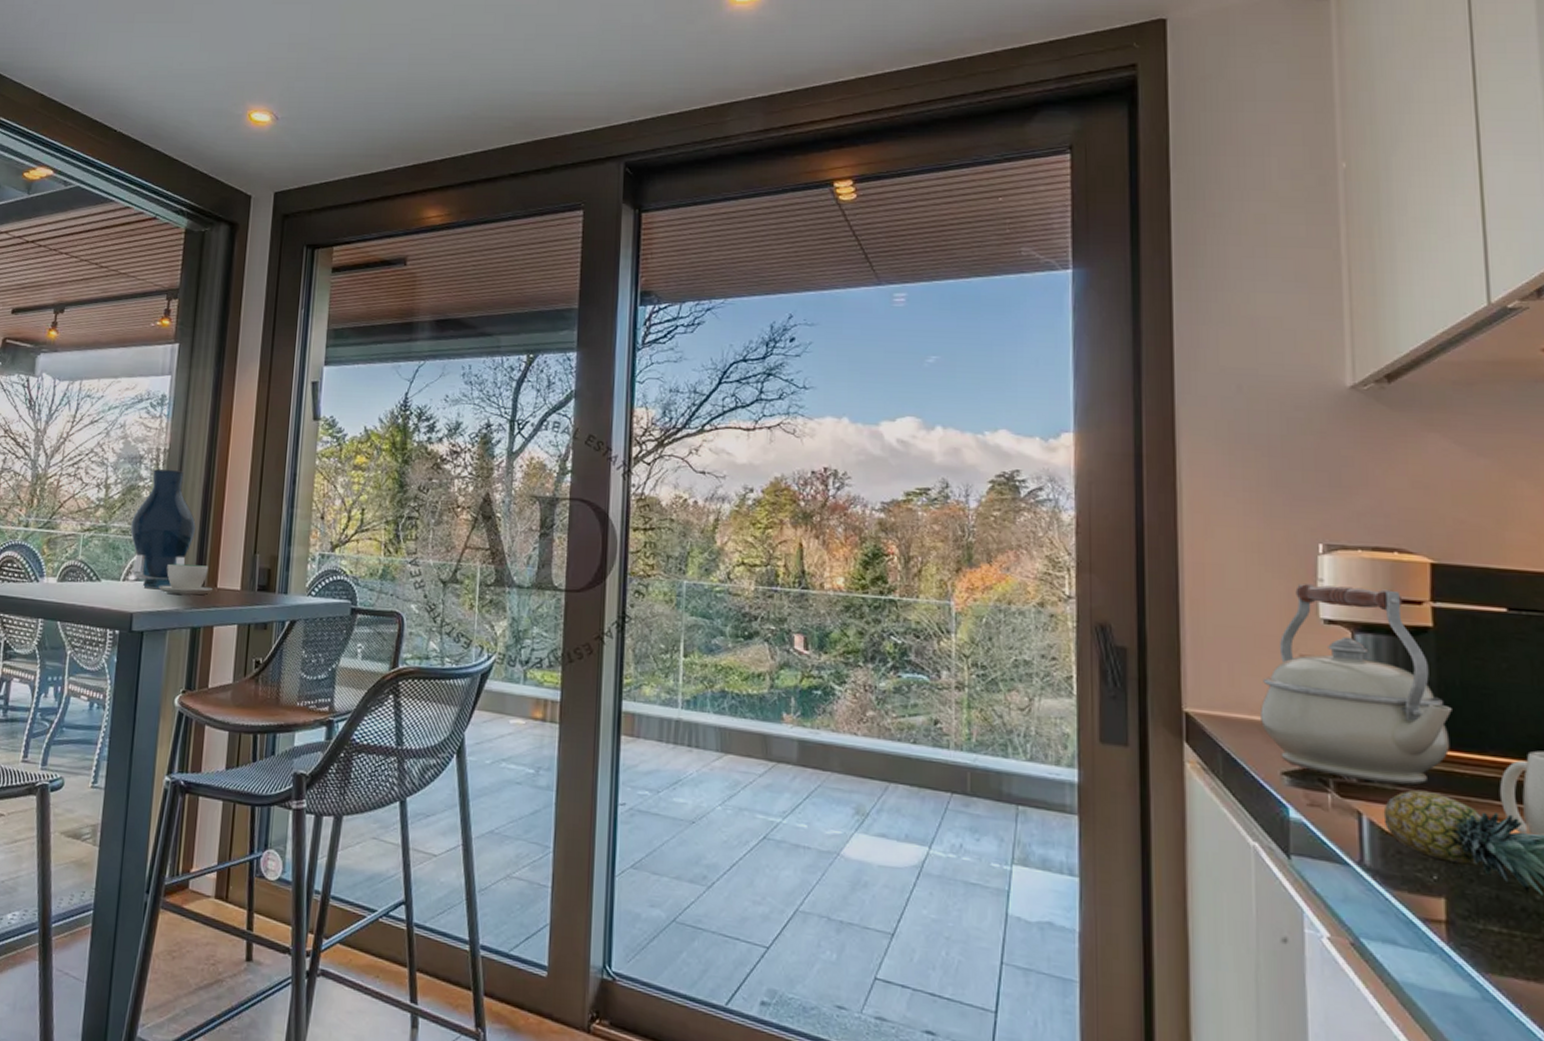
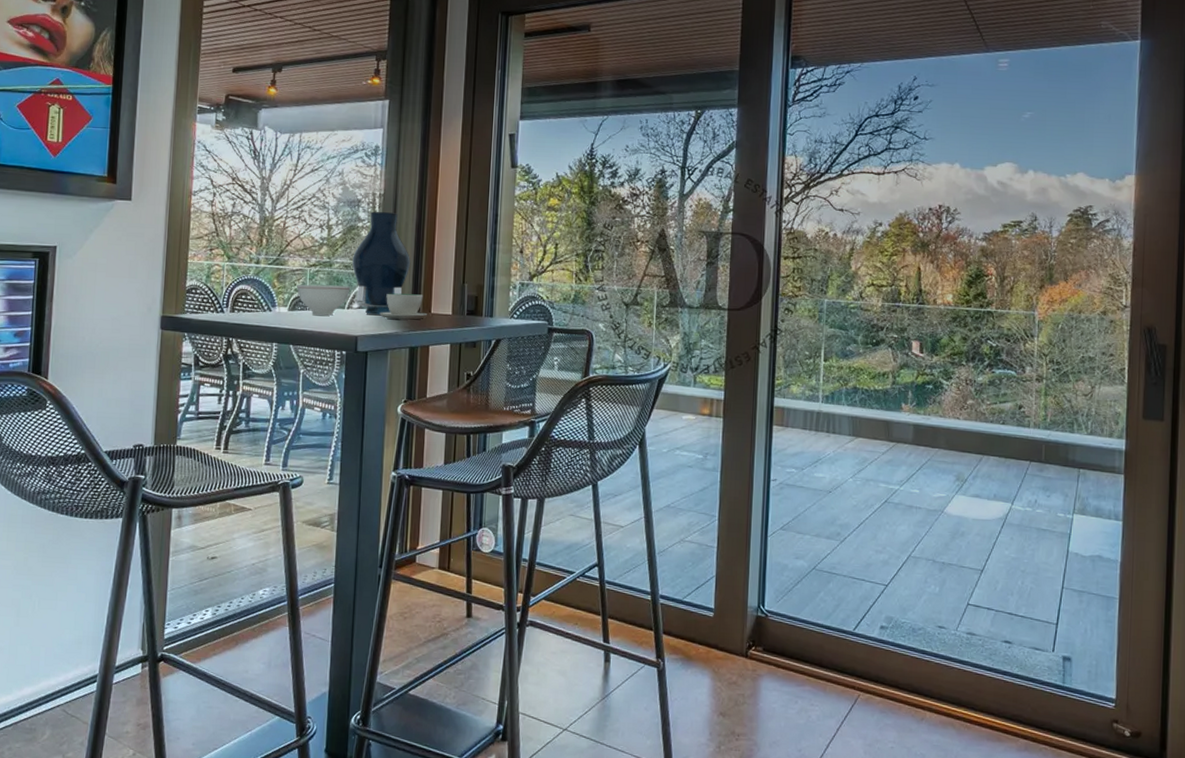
bowl: none [67,551,128,588] -> present [296,284,351,316]

